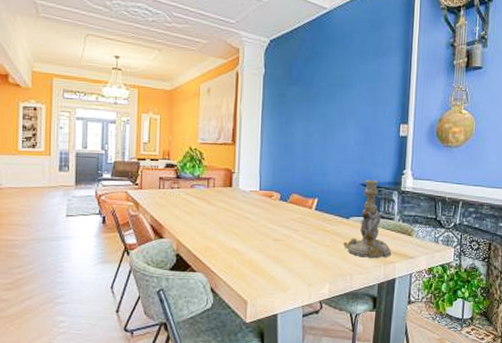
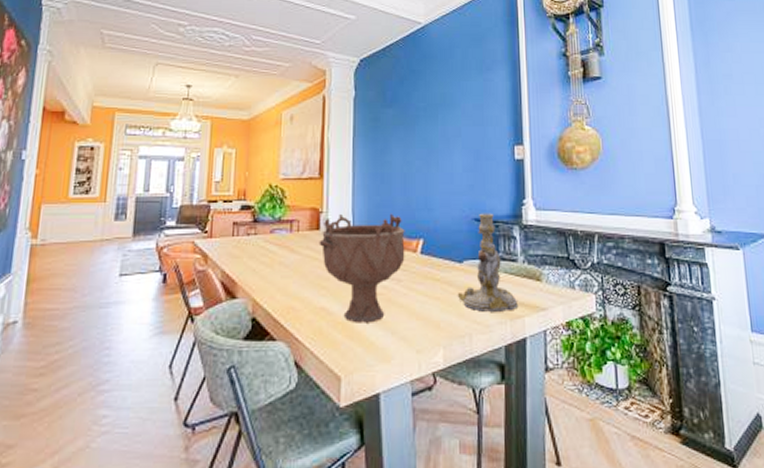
decorative bowl: none [231,175,303,262] -> present [319,213,405,323]

